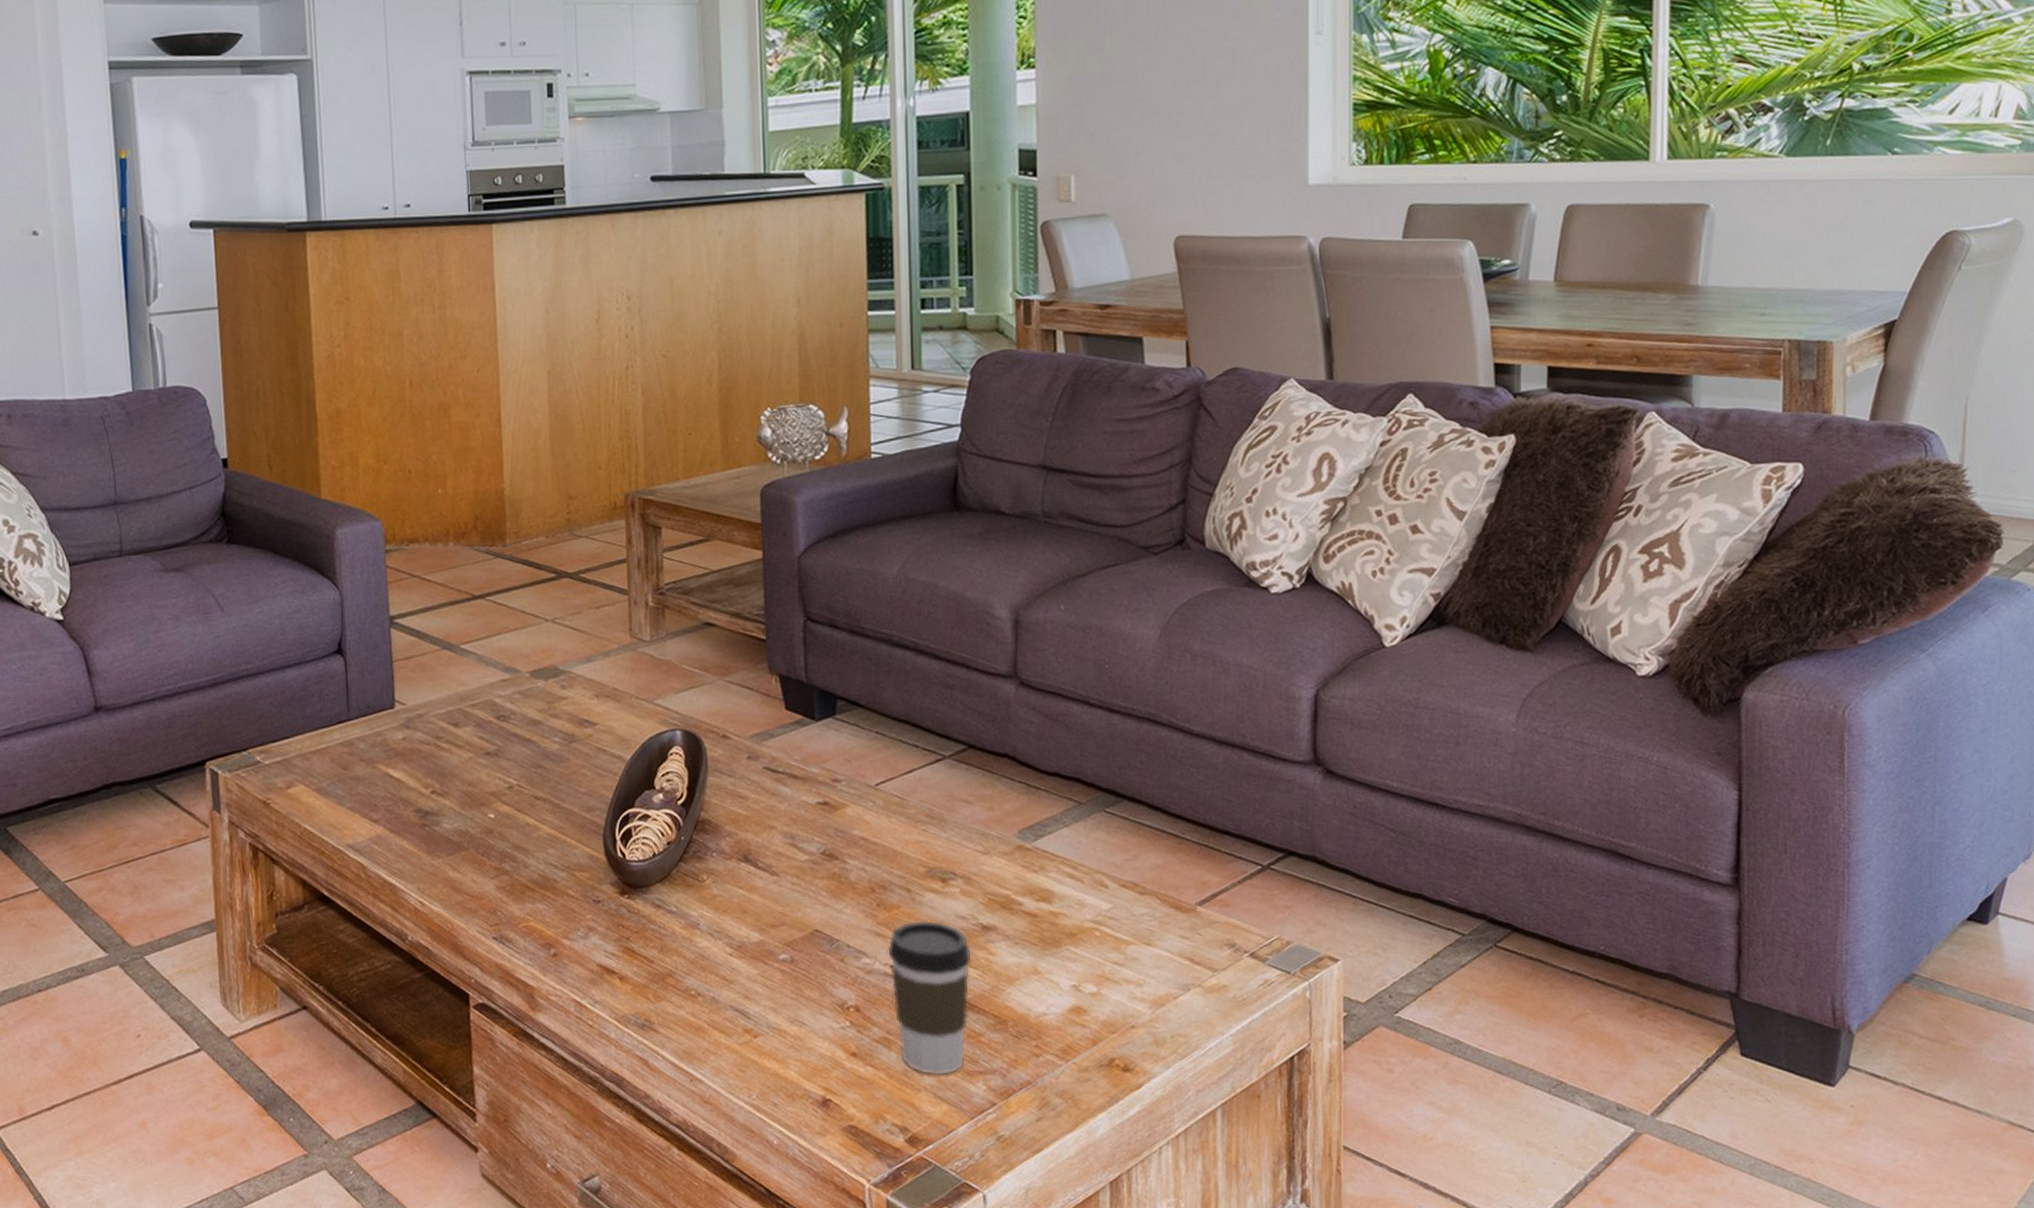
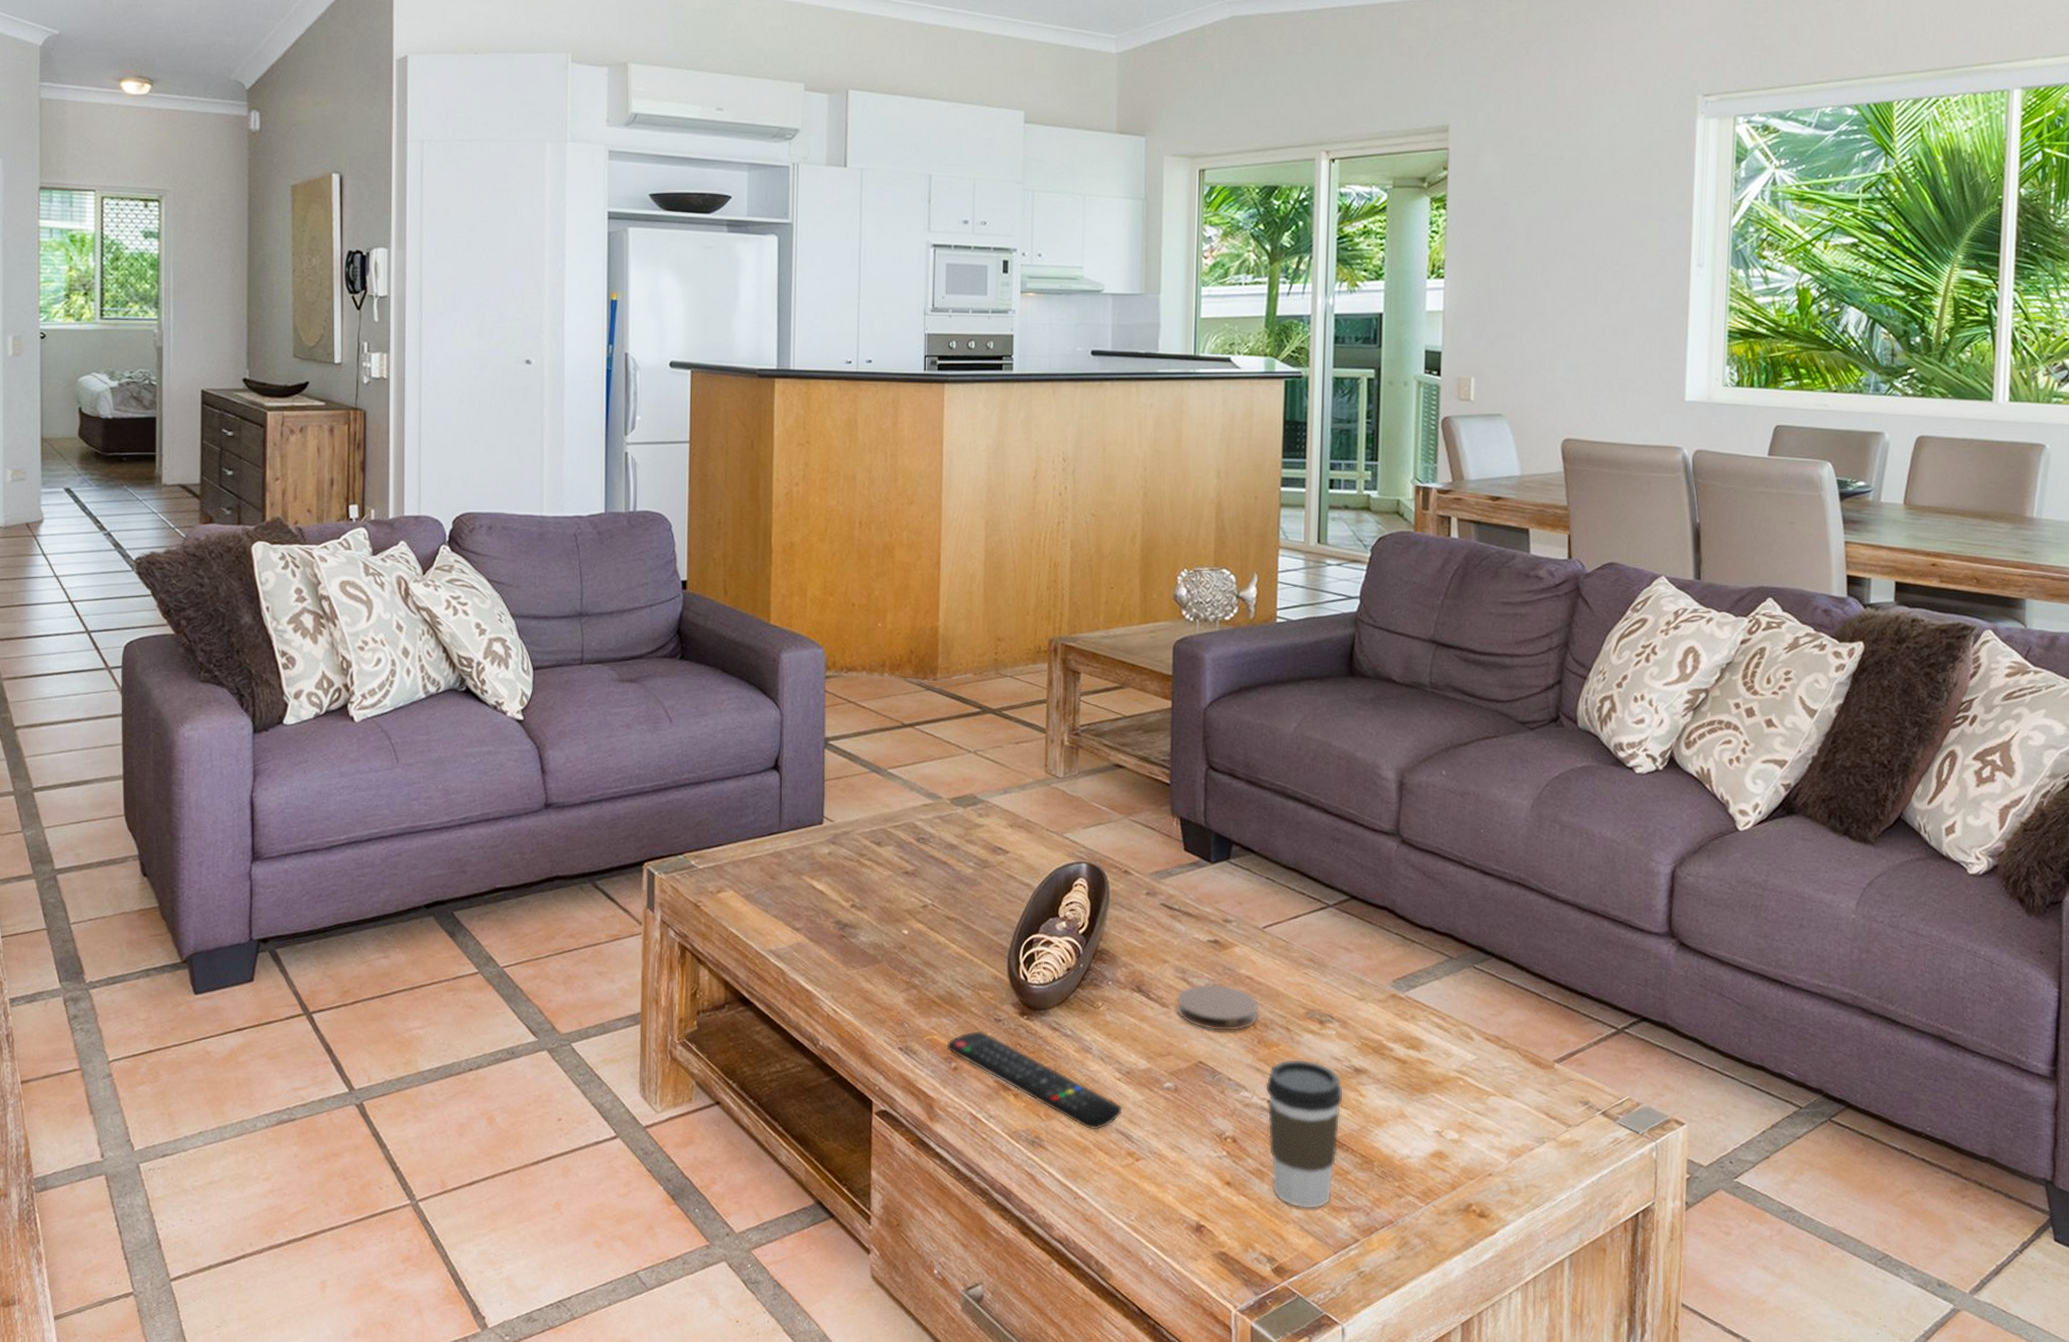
remote control: none [544,913,736,1009] -> present [947,1030,1123,1130]
coaster: none [786,847,876,898] -> present [1176,983,1259,1032]

